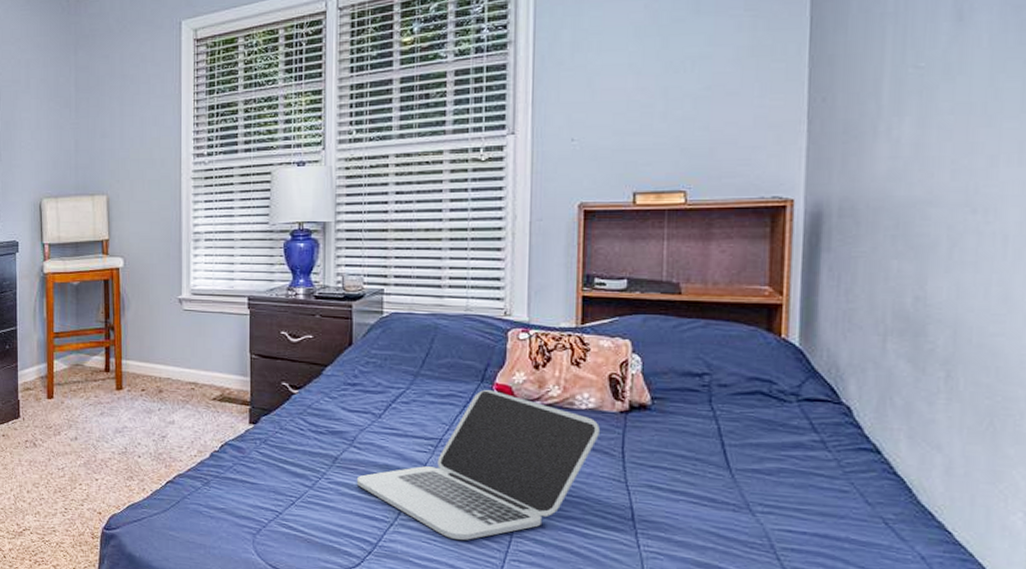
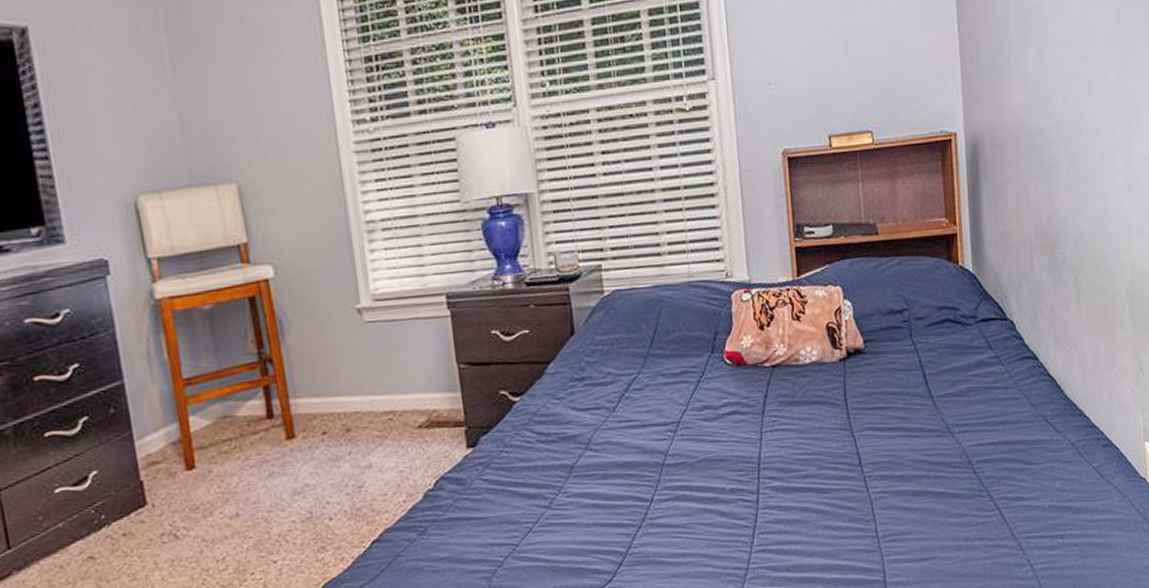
laptop: present [356,389,600,540] -> none [596,358,824,527]

